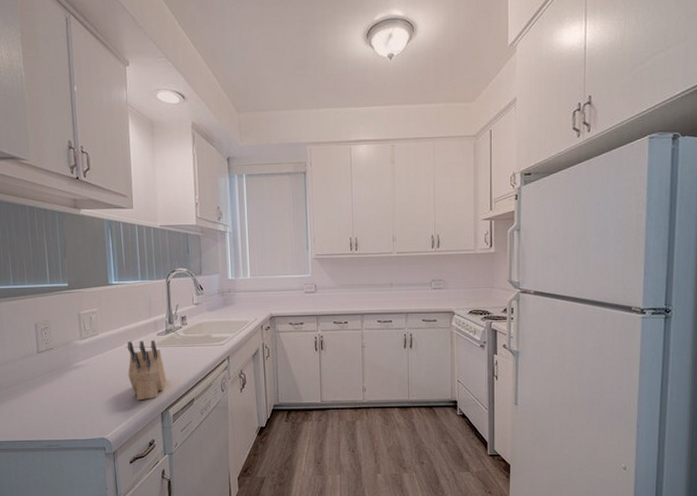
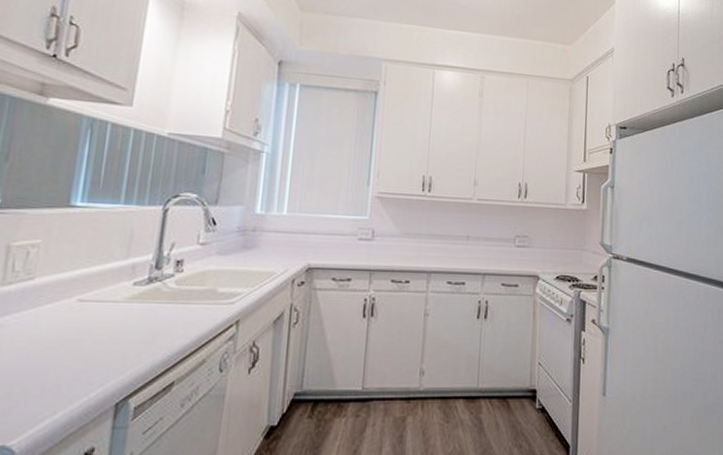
knife block: present [127,340,167,401] -> none [71,291,136,384]

